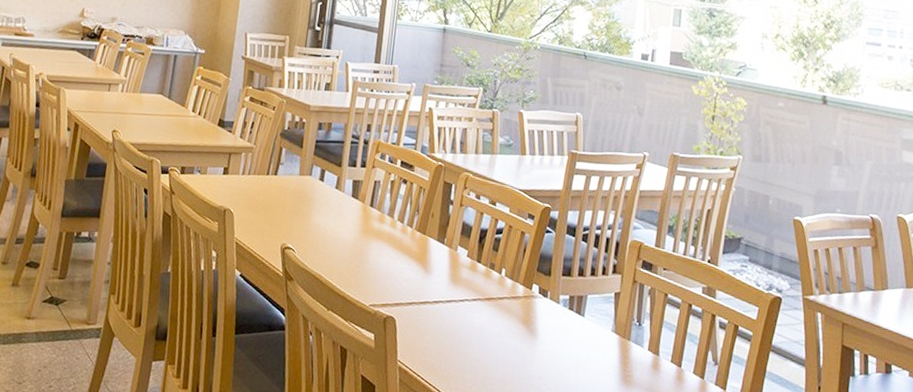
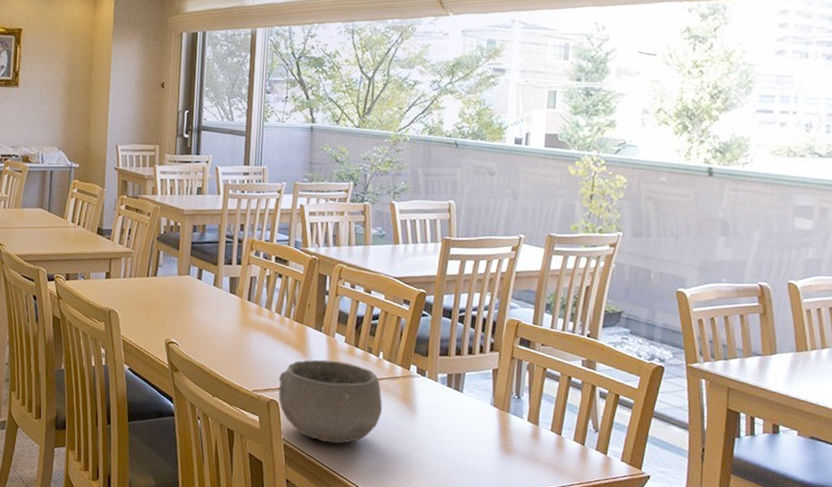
bowl: none [396,274,503,368] -> present [278,360,383,444]

